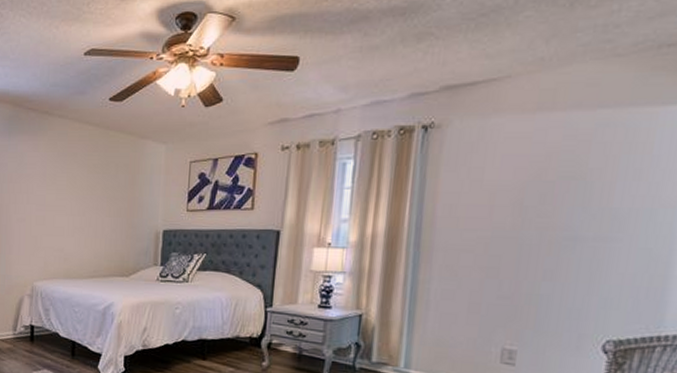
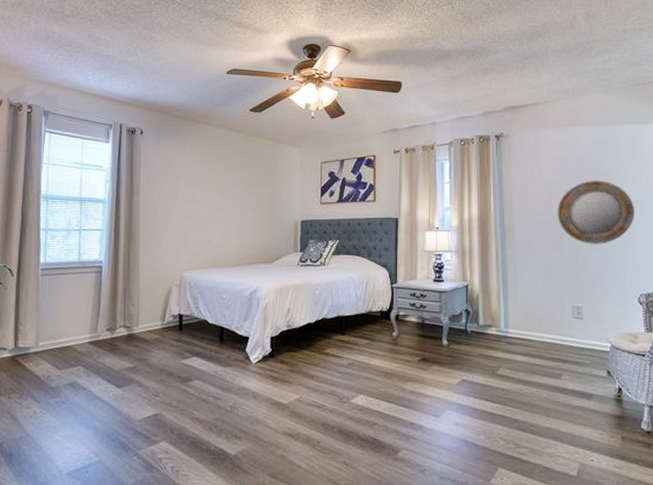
home mirror: none [498,187,620,273] -> present [557,180,634,244]

